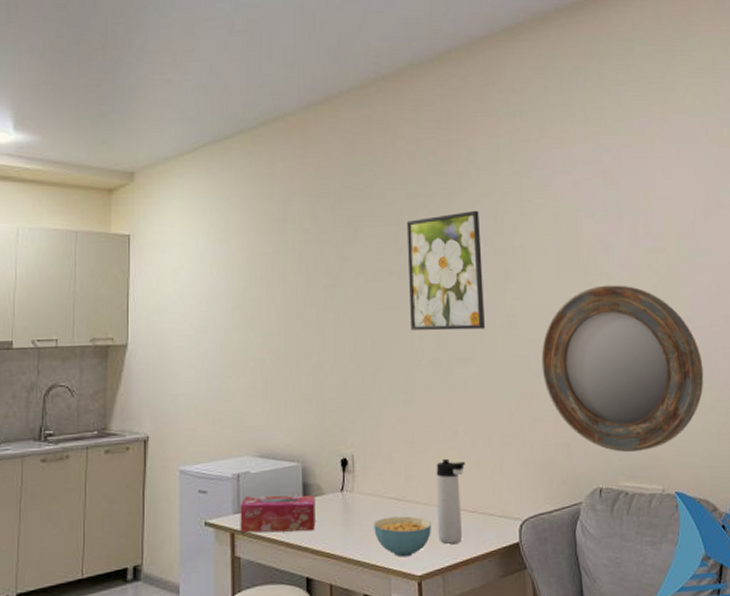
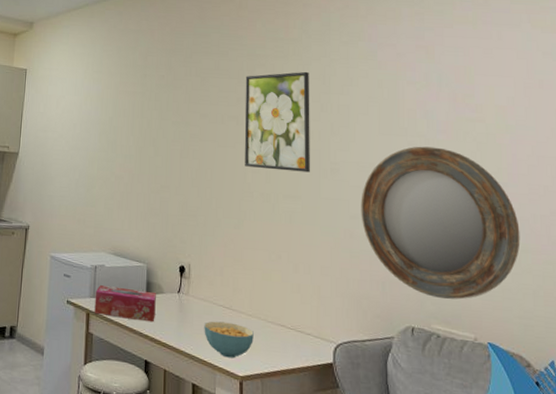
thermos bottle: present [436,458,466,544] -> none [260,278,287,354]

